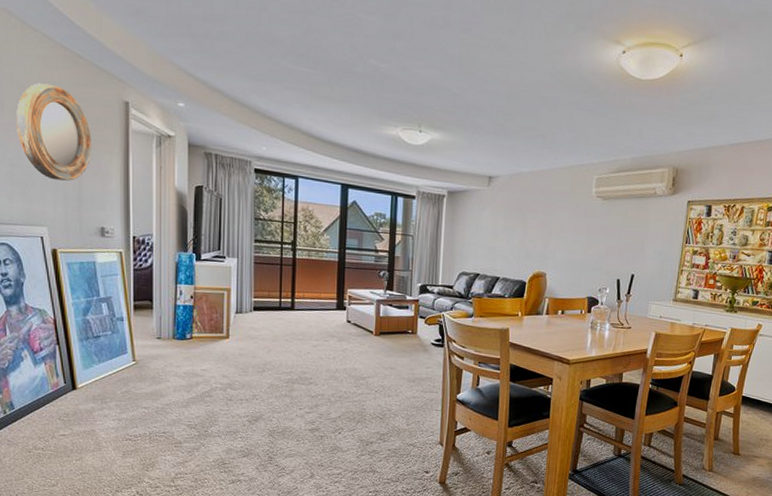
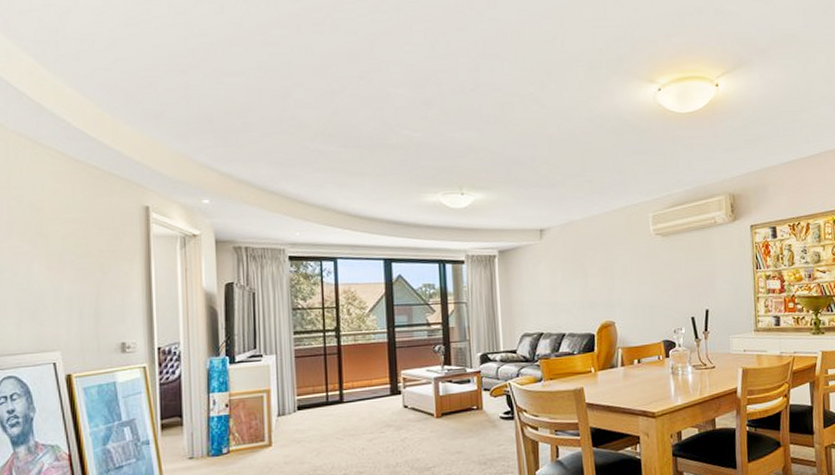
home mirror: present [16,83,92,181] -> none [26,199,110,299]

